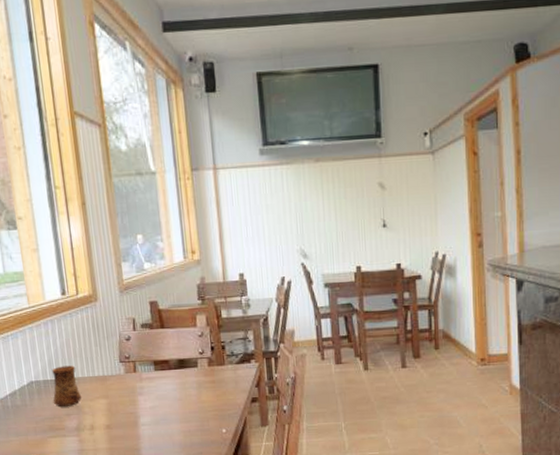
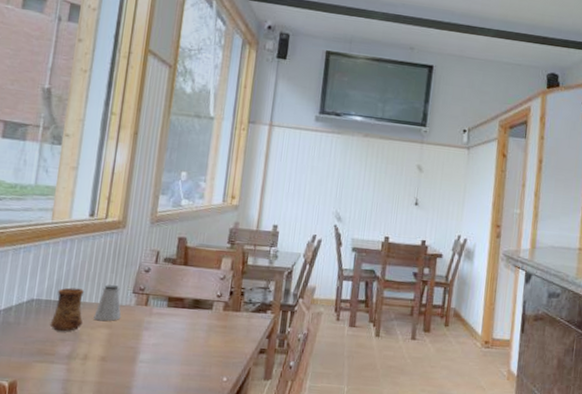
saltshaker: none [89,357,115,393] -> present [93,285,122,322]

